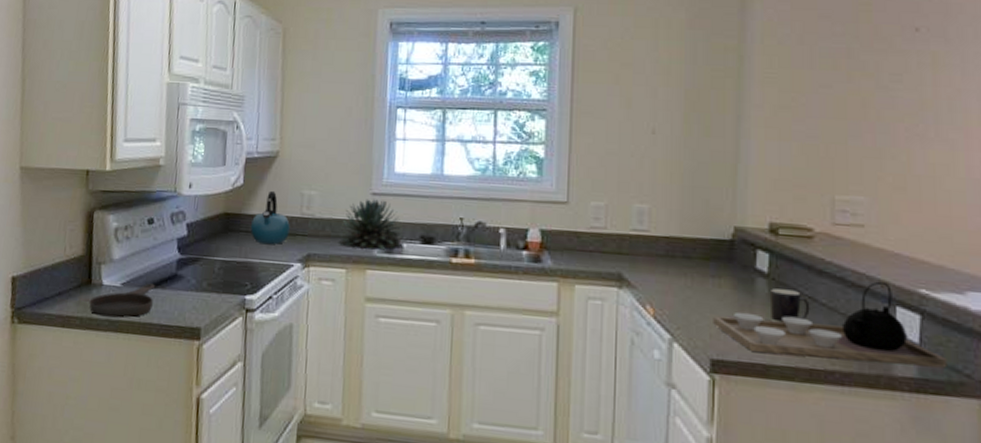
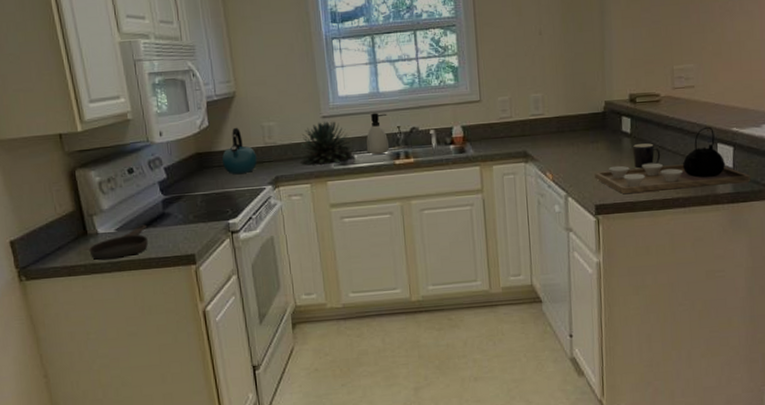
soap dispenser: none [418,197,450,249] -> present [366,113,390,155]

